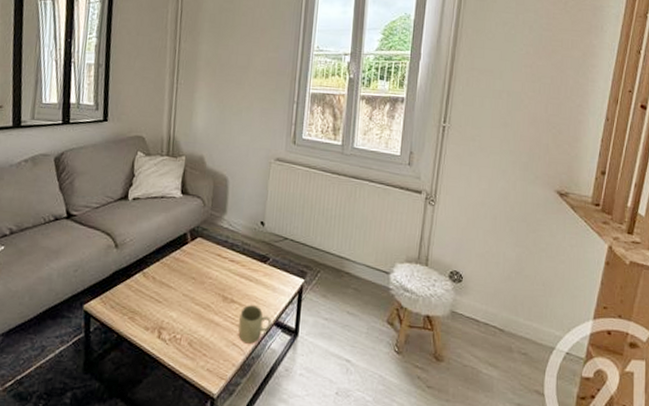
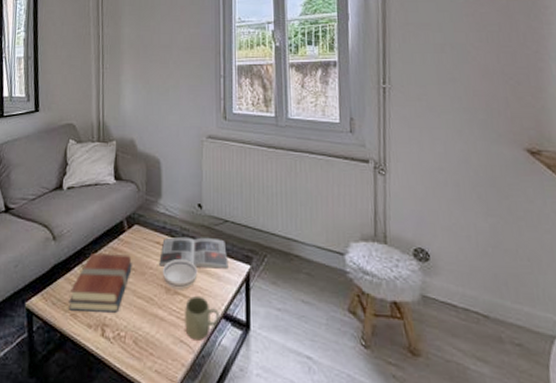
books: none [127,262,193,317] -> present [68,253,132,313]
magazine: none [219,250,284,282] -> present [159,236,228,269]
bowl: none [220,270,255,299] -> present [162,258,198,290]

